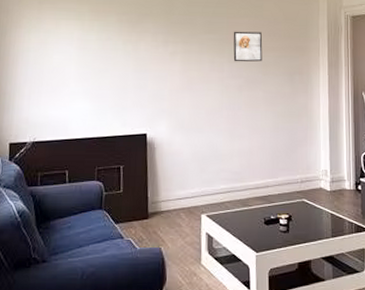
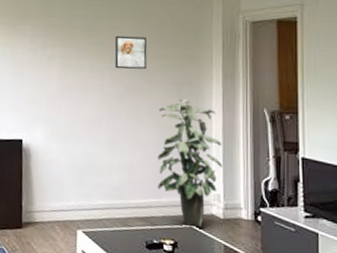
indoor plant: none [273,87,329,201] -> present [157,99,223,228]

